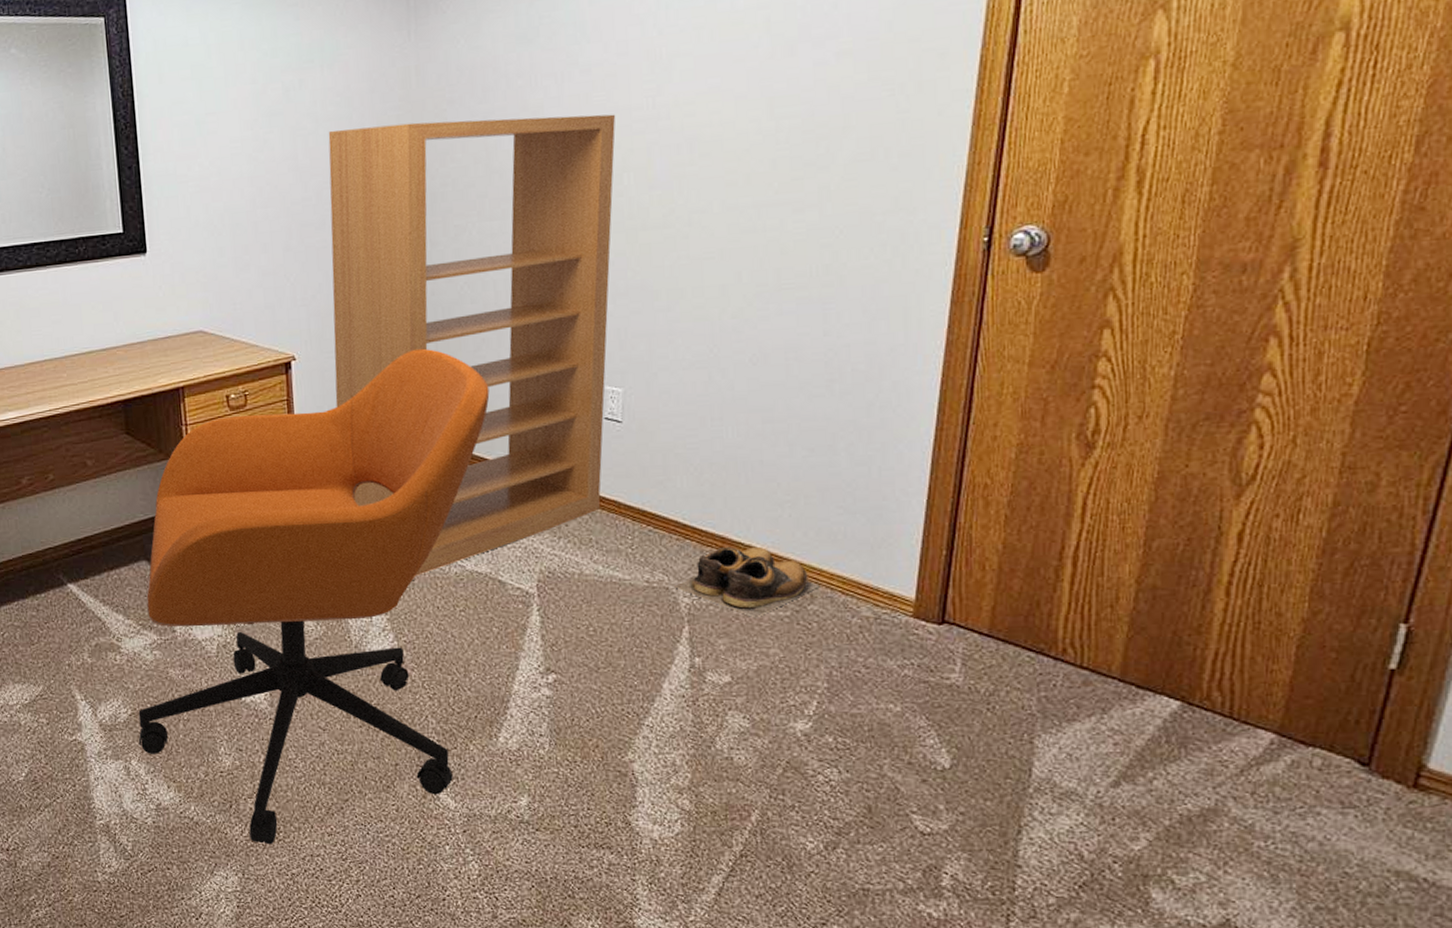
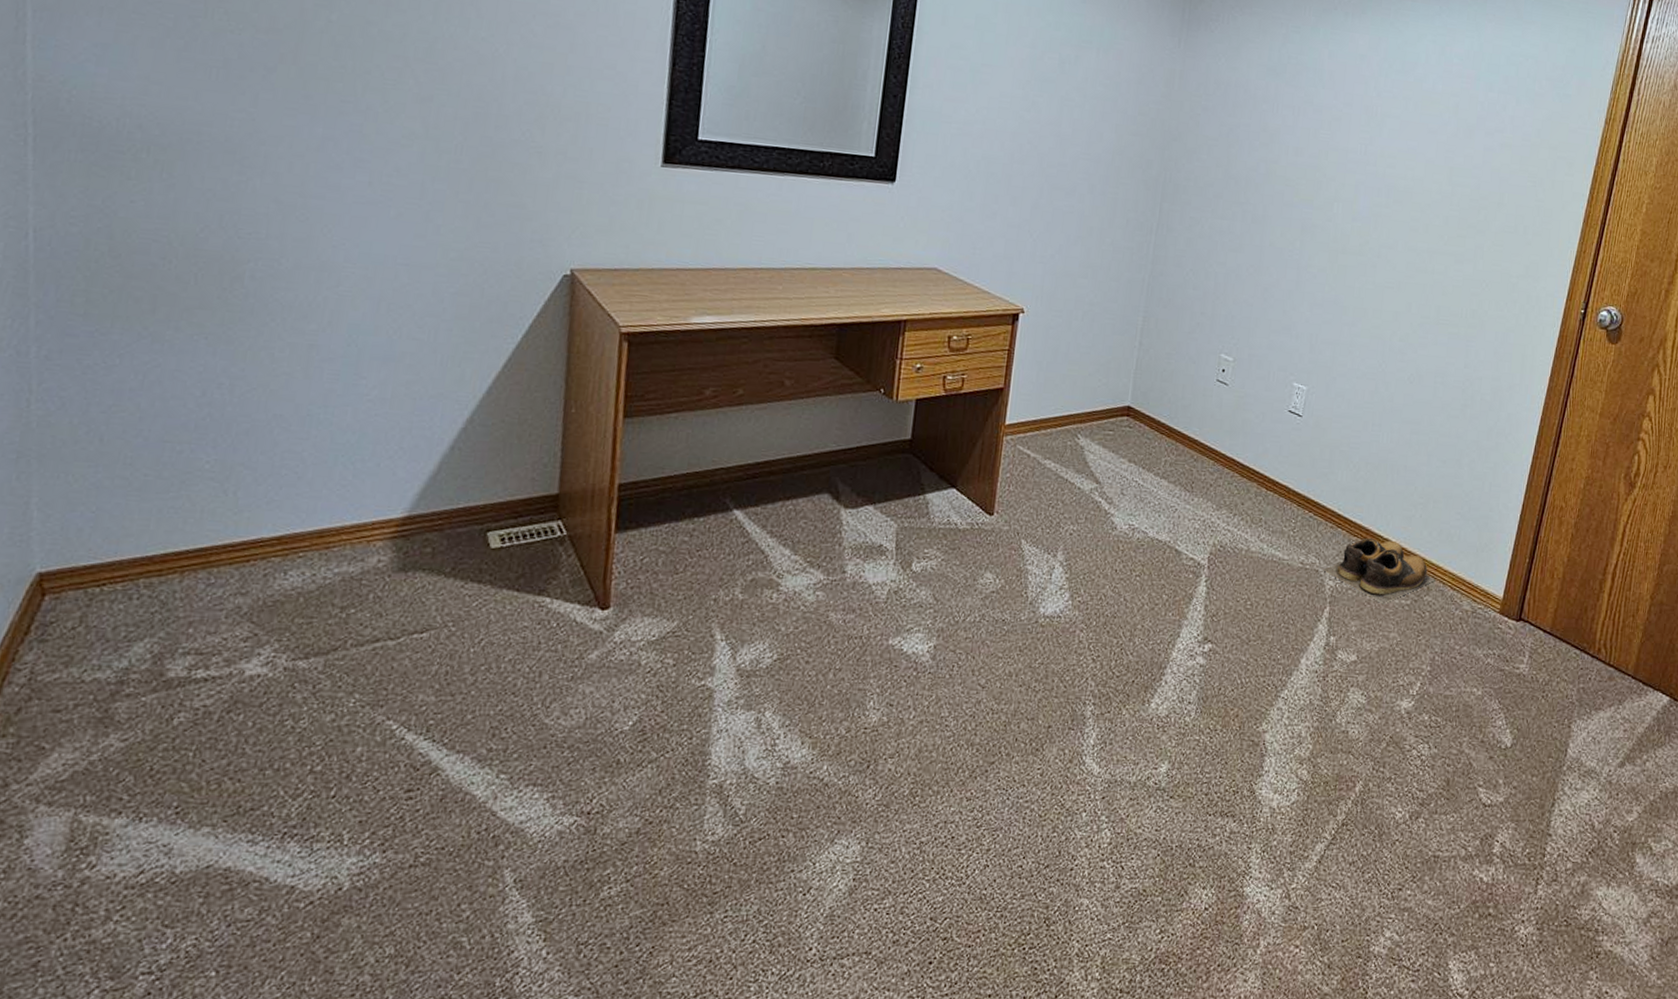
office chair: present [138,348,490,845] -> none [778,322,1196,810]
bookshelf: present [328,114,616,576] -> none [1054,108,1336,538]

